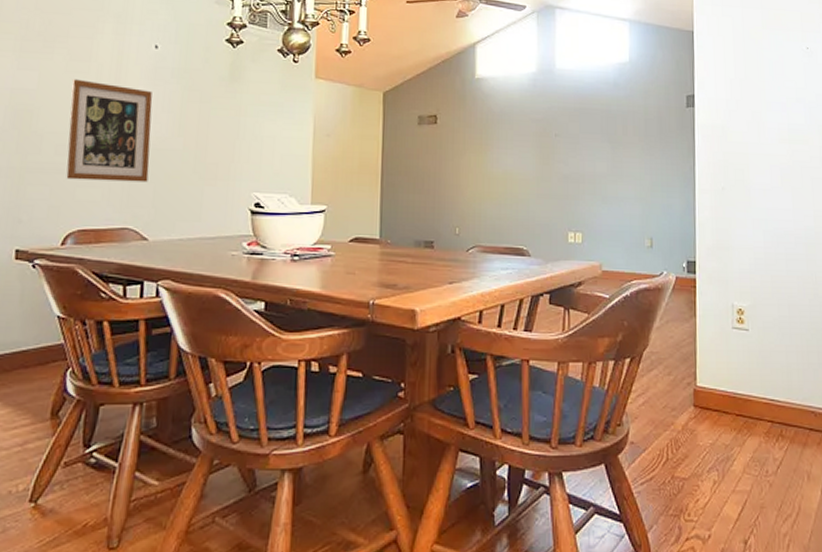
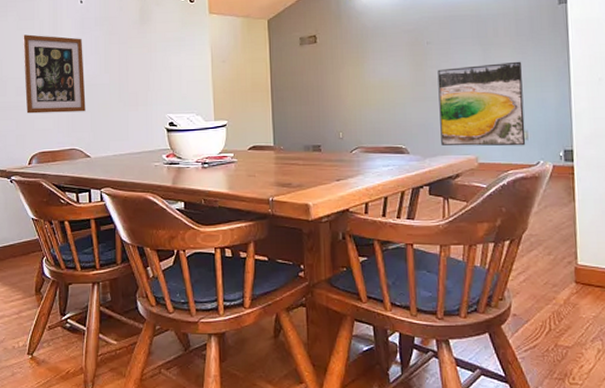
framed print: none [564,163,650,254] -> present [437,61,526,146]

